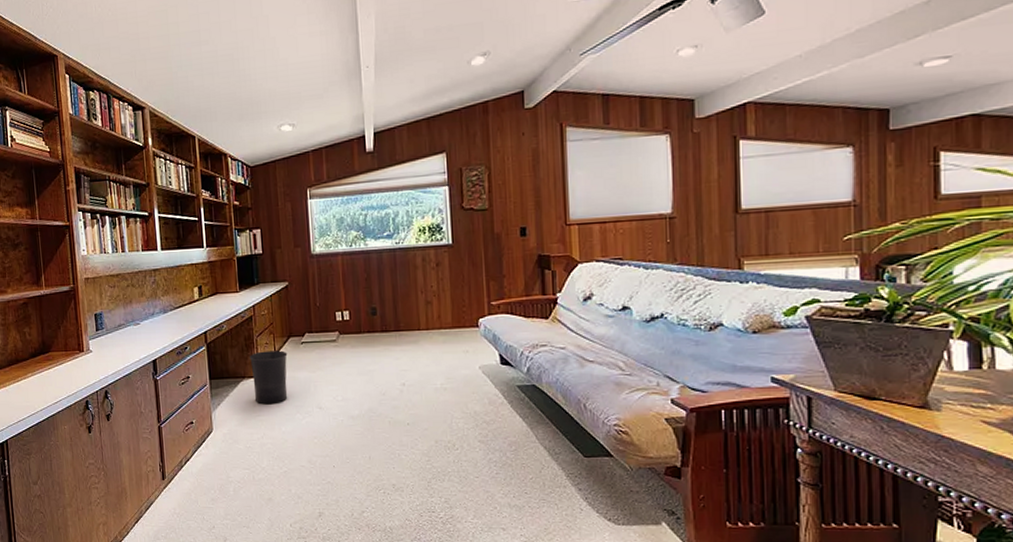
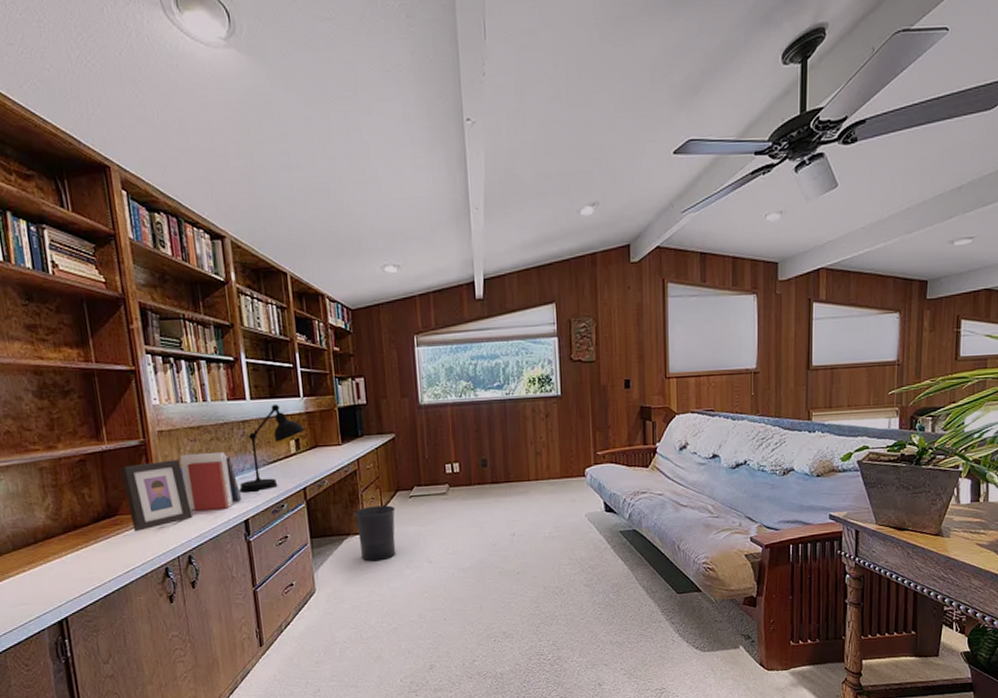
picture frame: none [53,304,110,368] -> present [119,459,193,532]
books: none [101,297,151,350] -> present [180,451,242,511]
desk lamp: none [149,254,207,334] -> present [239,403,305,492]

